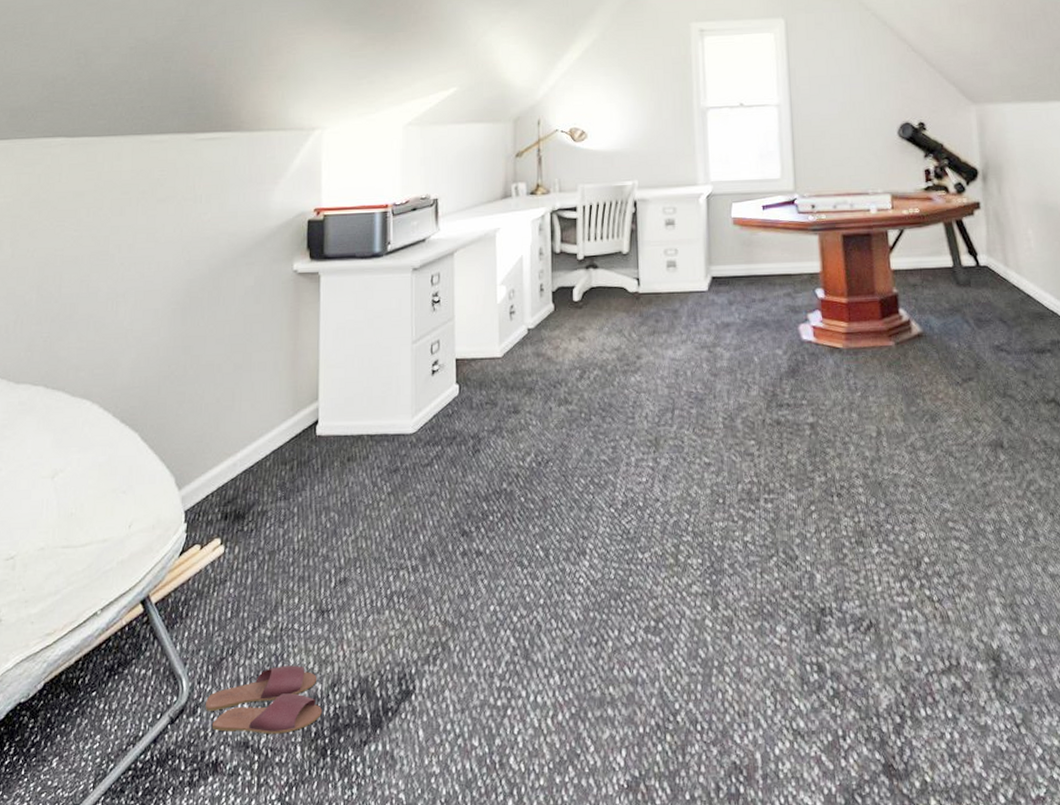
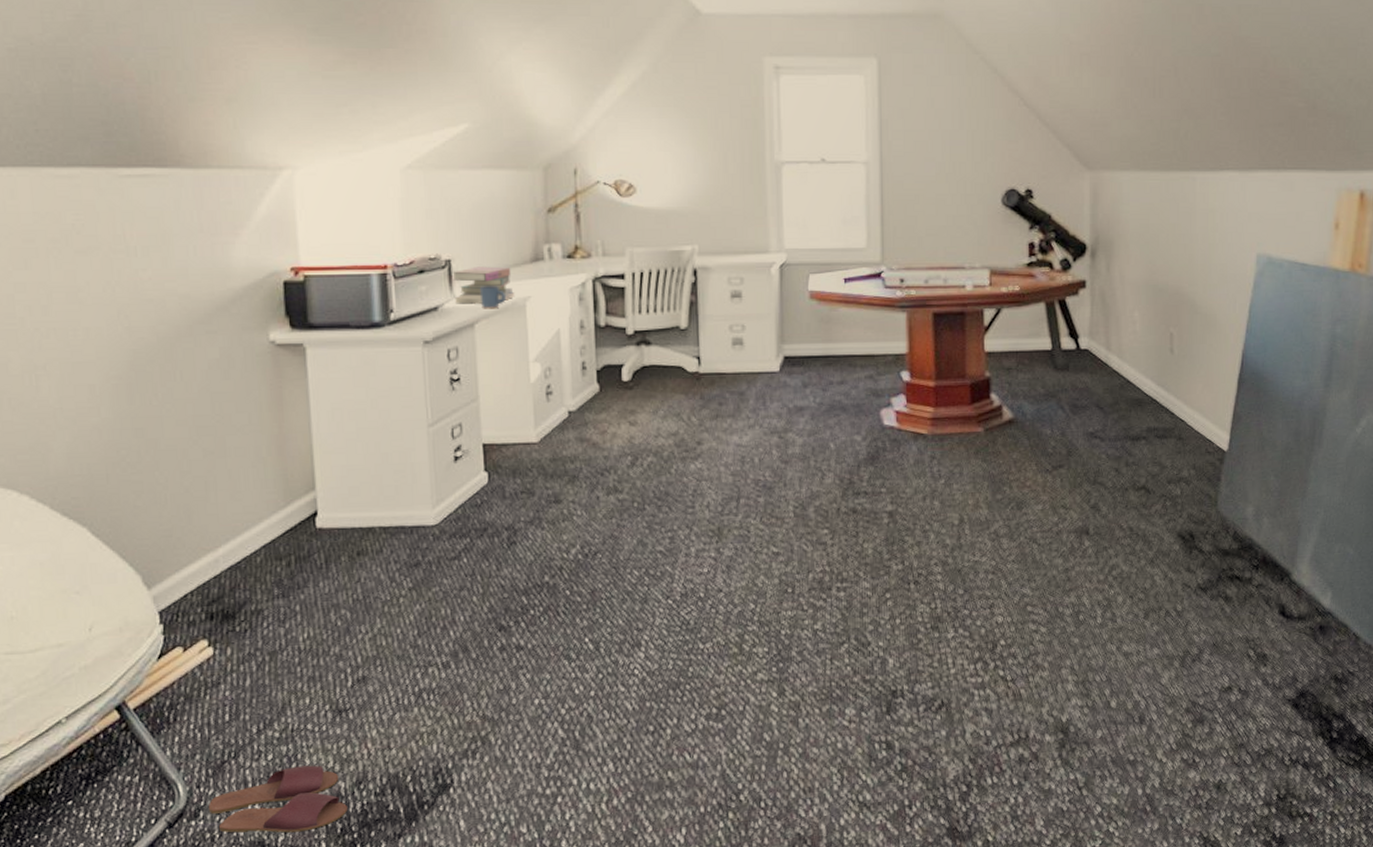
books: none [438,203,488,236] -> present [452,266,515,304]
mug: none [459,219,480,240] -> present [479,286,506,309]

